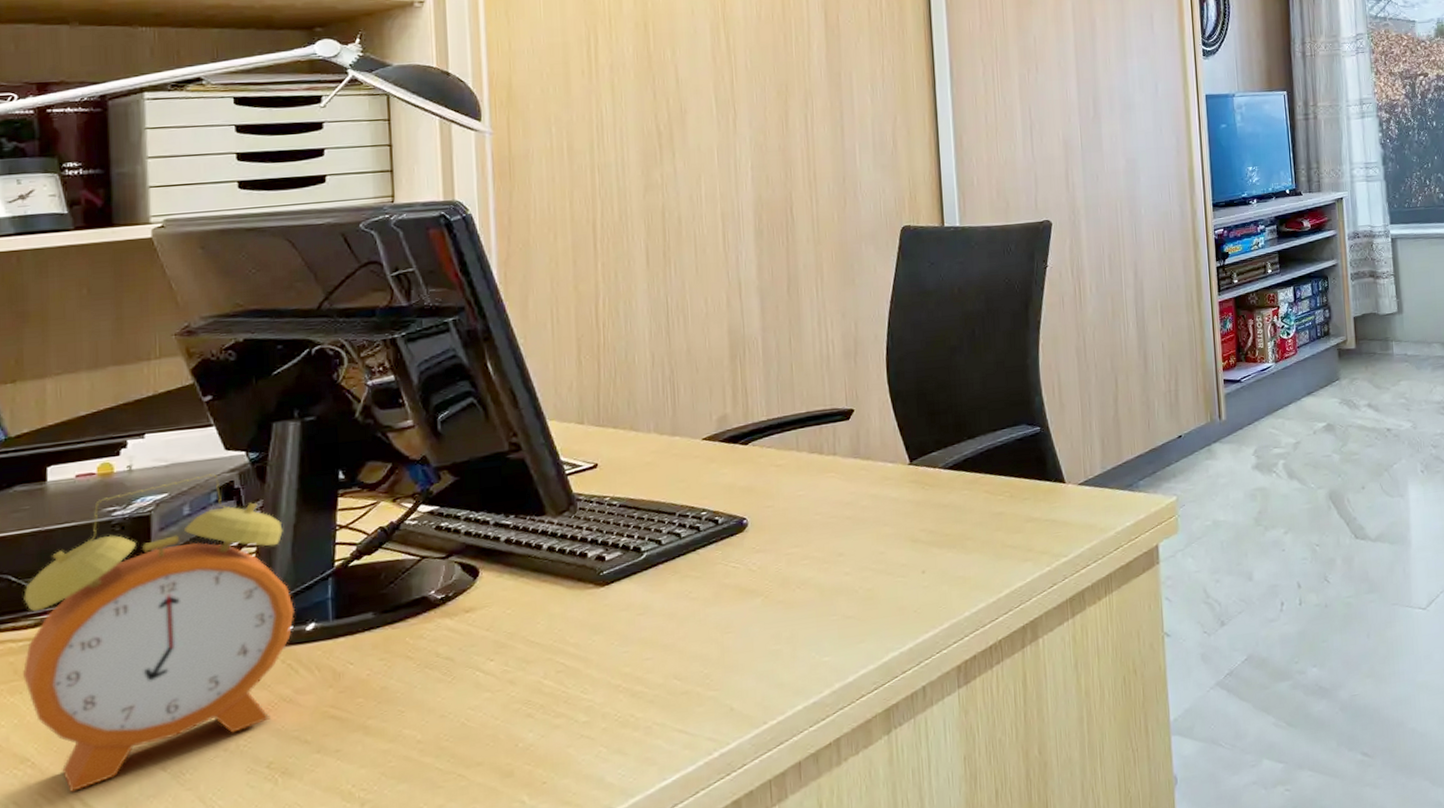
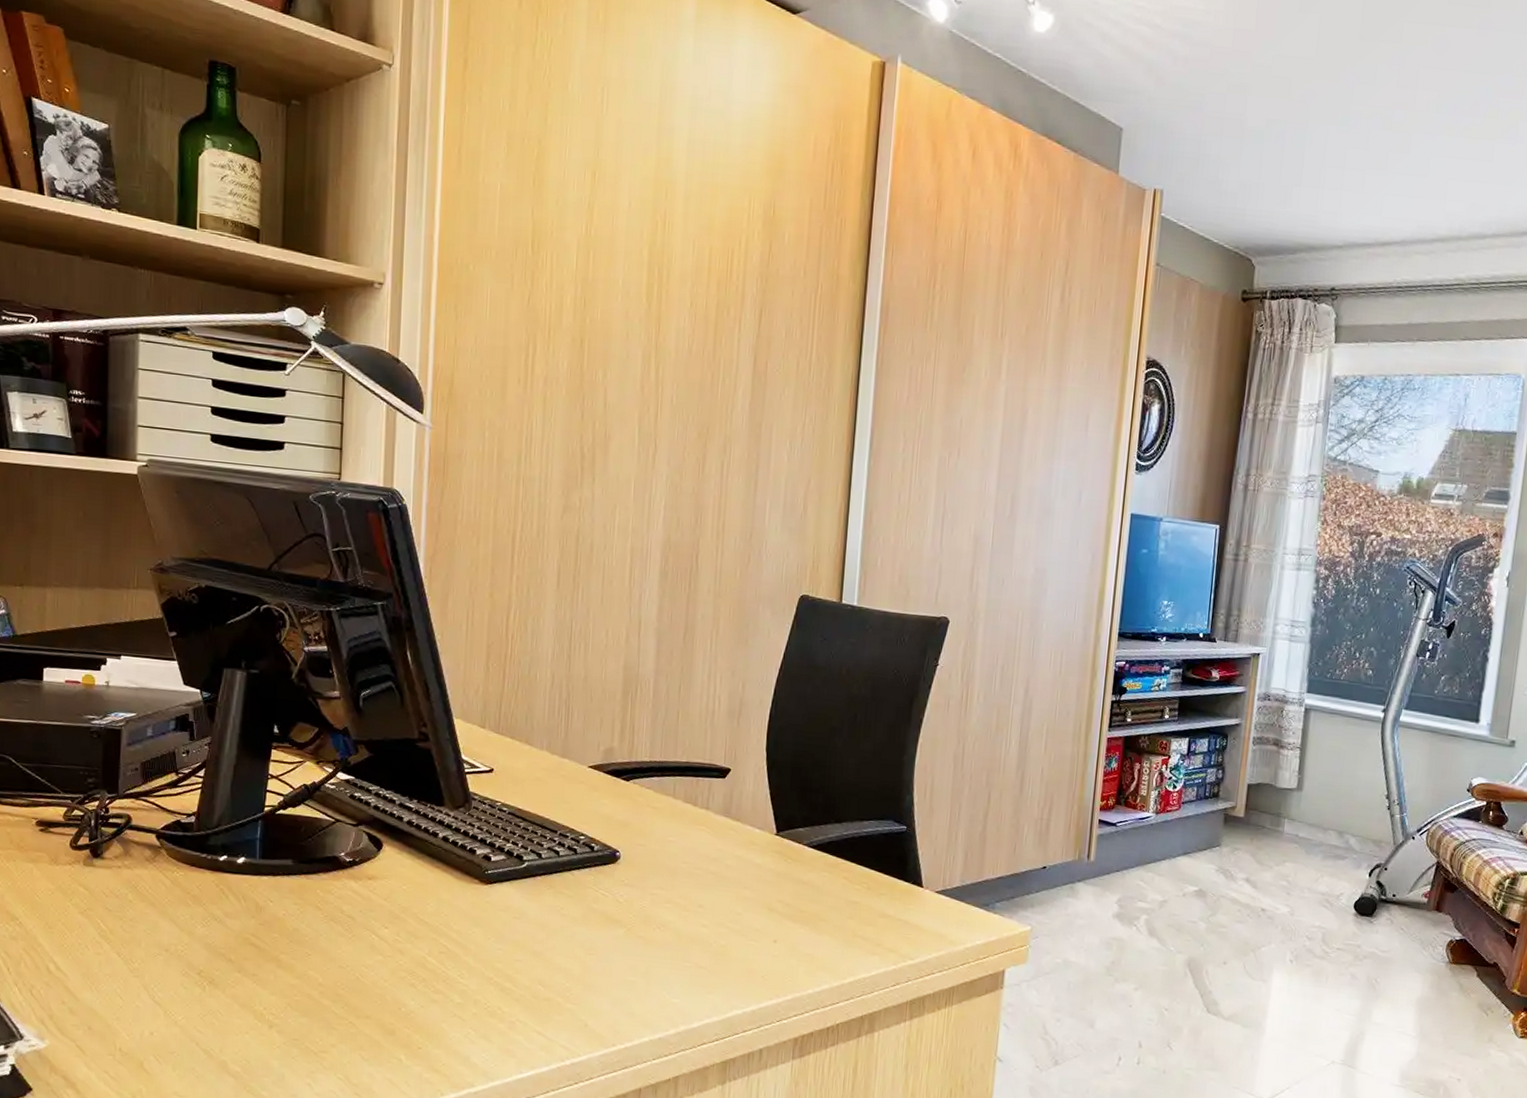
alarm clock: present [23,473,295,793] -> none [17,703,229,956]

